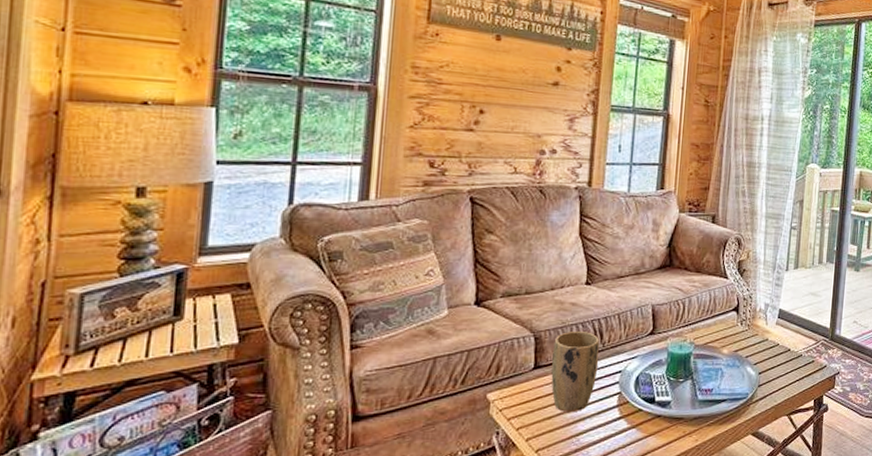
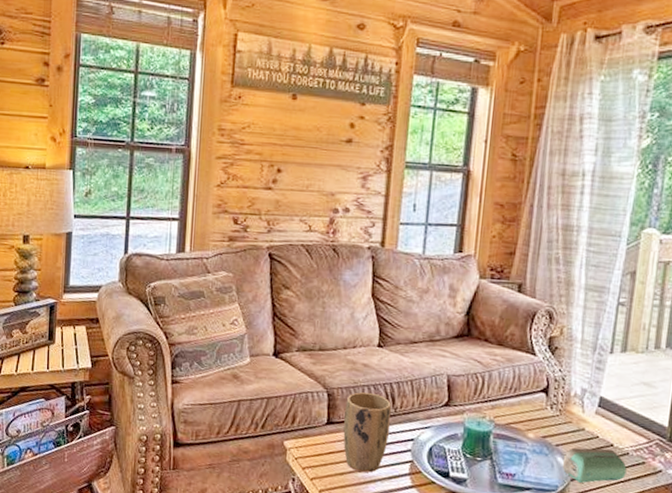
speaker: none [751,353,801,388] -> present [562,447,627,484]

